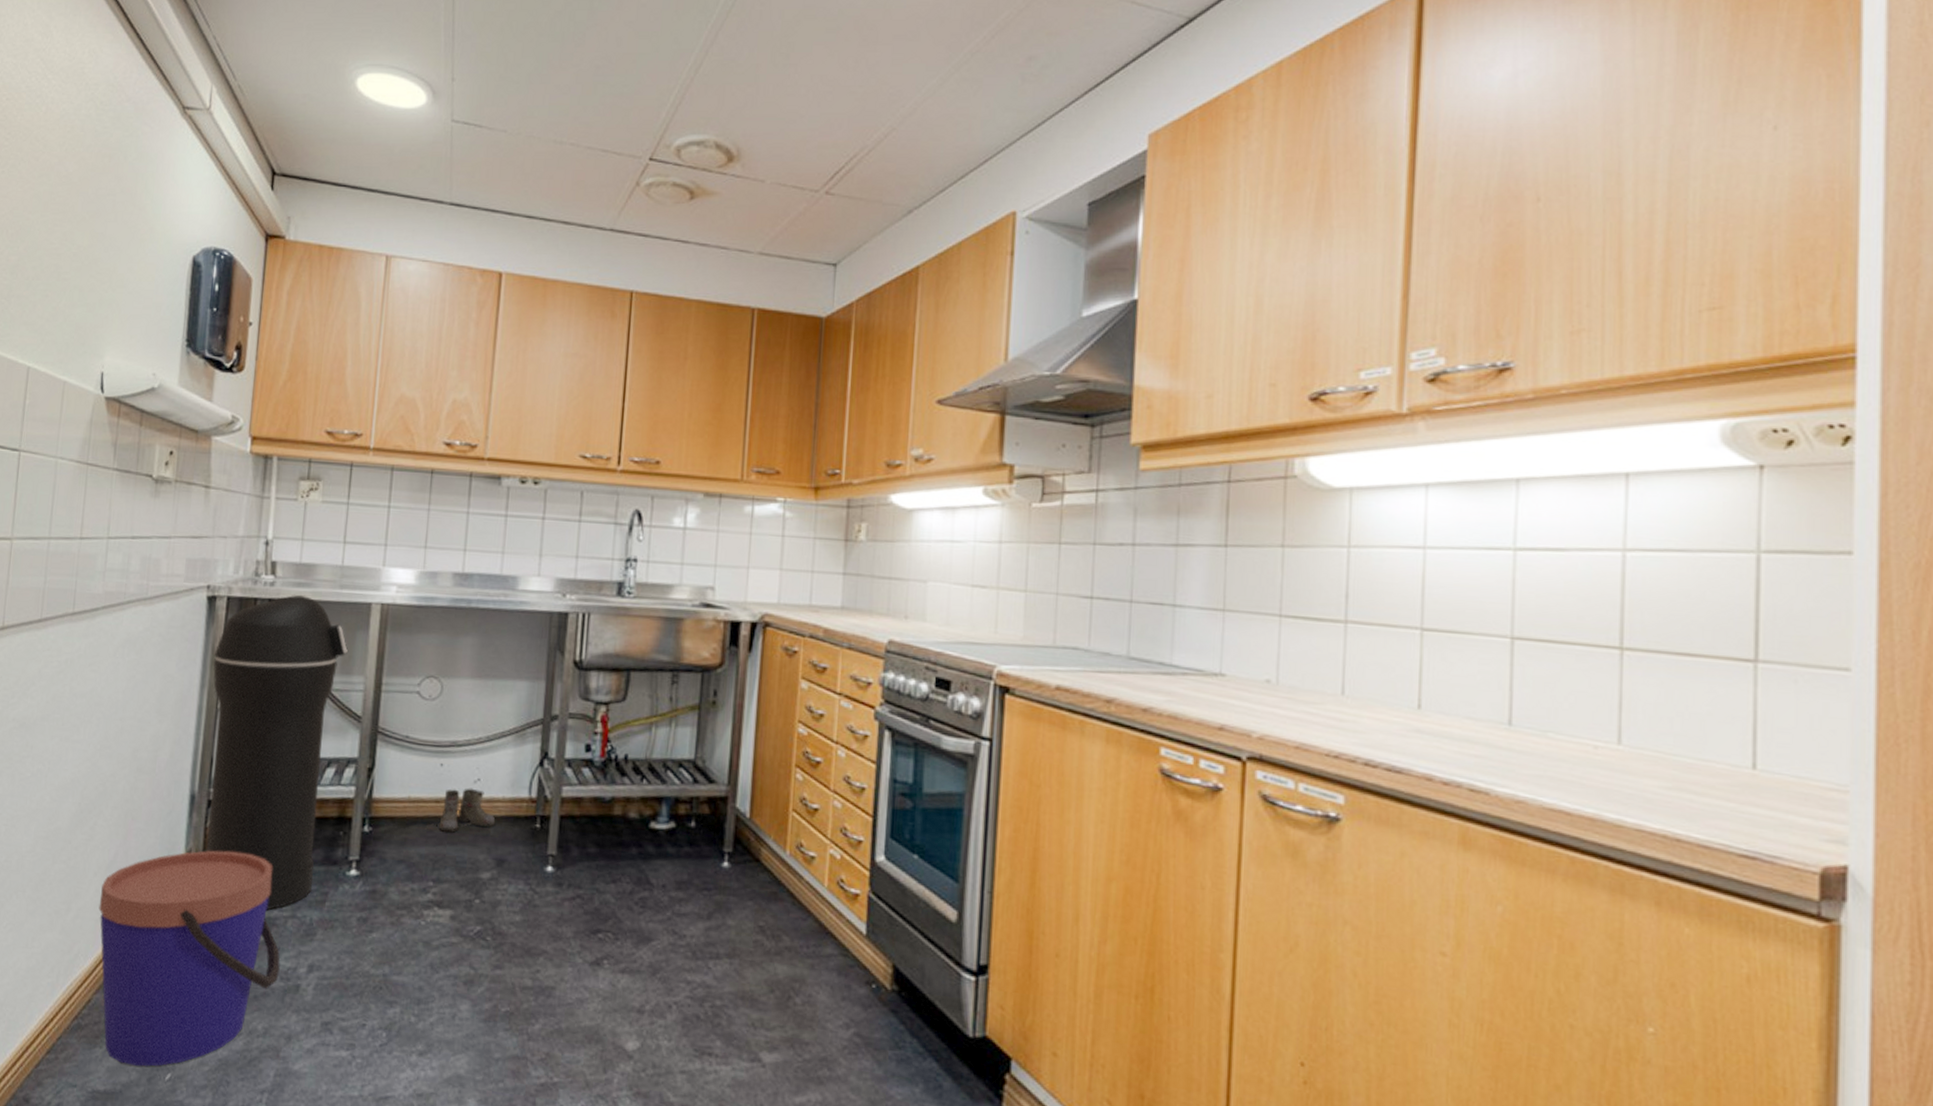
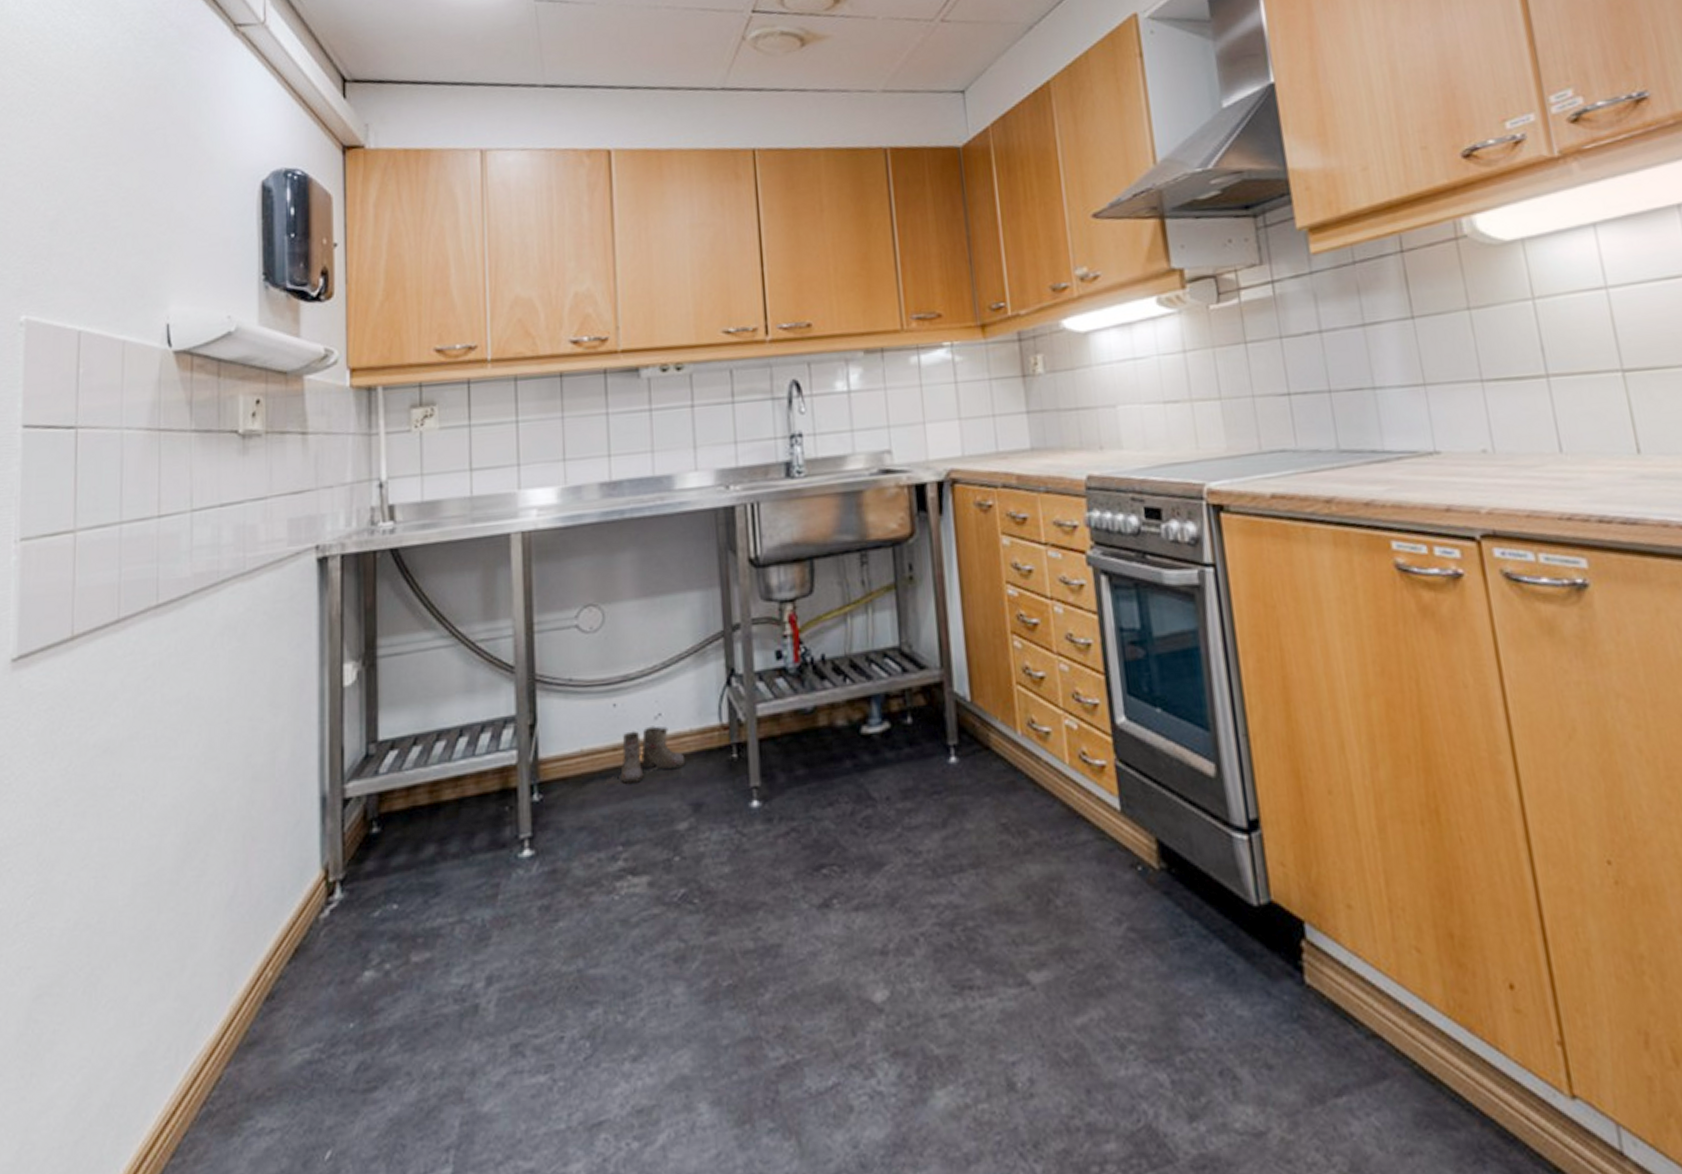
bucket: present [98,850,280,1067] -> none [221,854,452,1151]
trash can: present [206,595,348,910] -> none [331,538,489,919]

